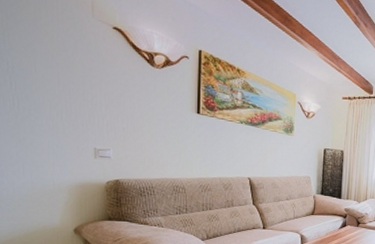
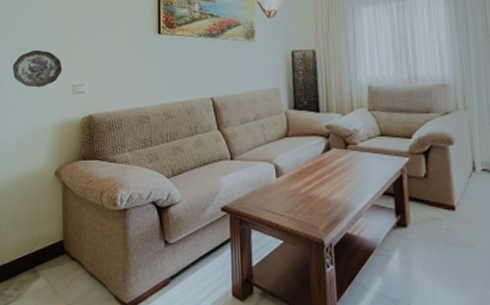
decorative plate: none [9,105,80,146] -> present [12,49,62,88]

